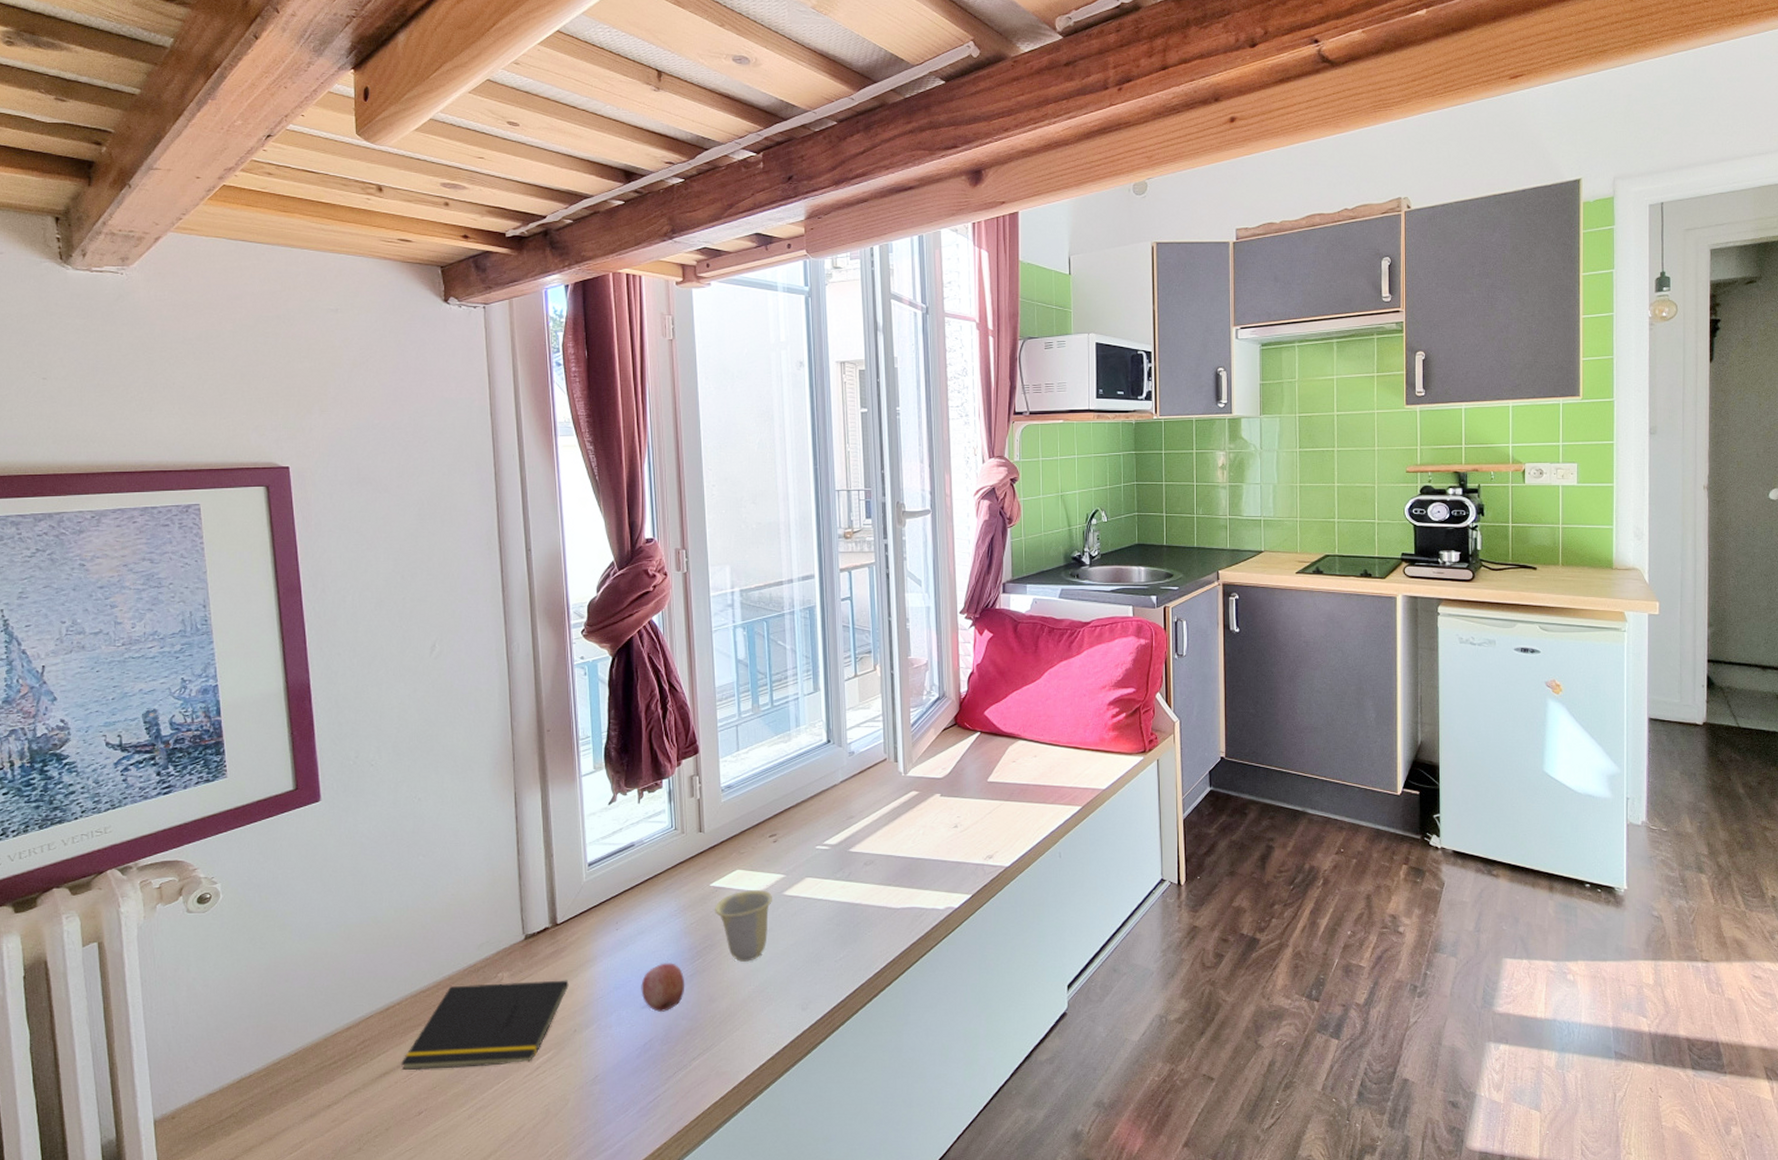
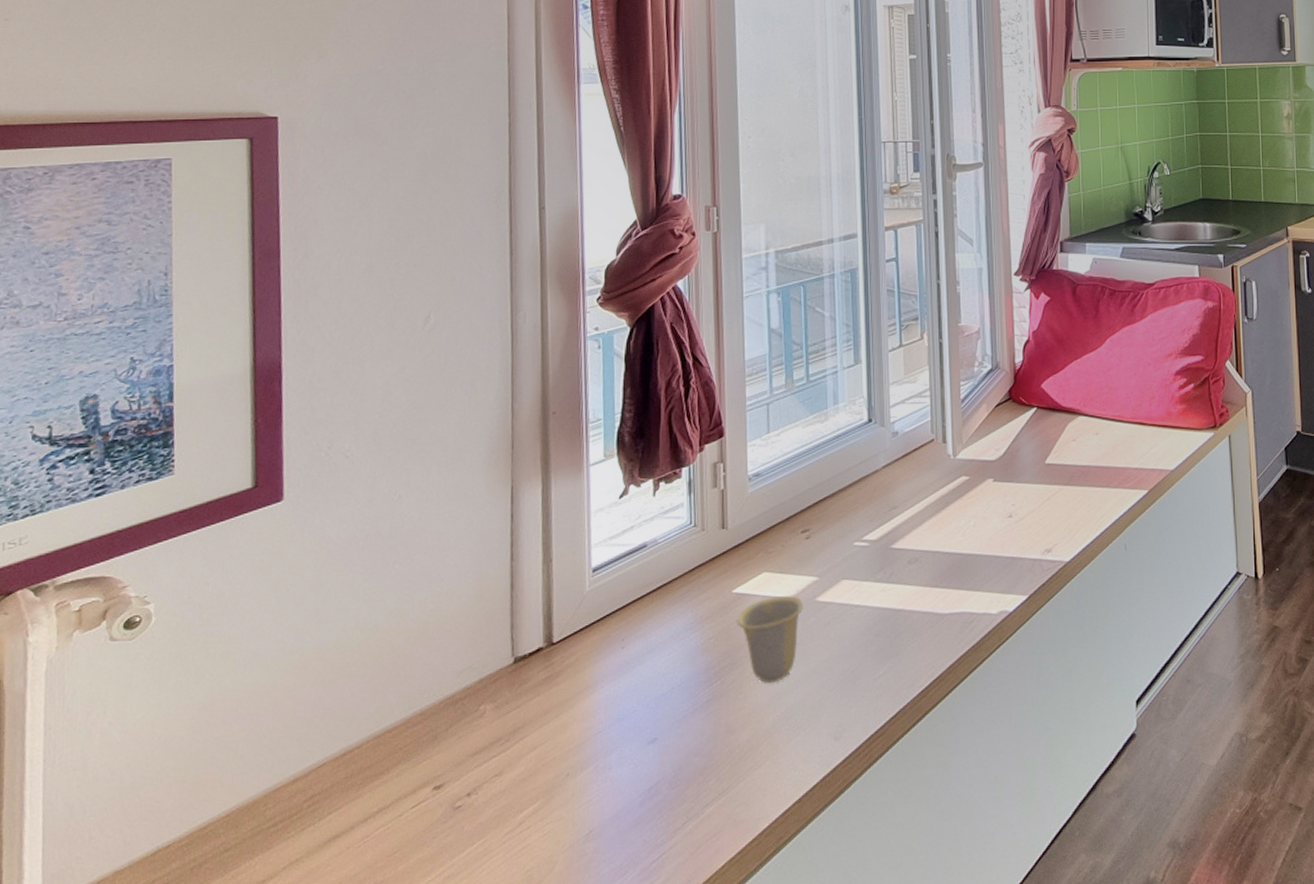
notepad: present [400,980,569,1071] -> none [355,711,563,833]
fruit: present [641,963,684,1012] -> none [648,687,699,748]

